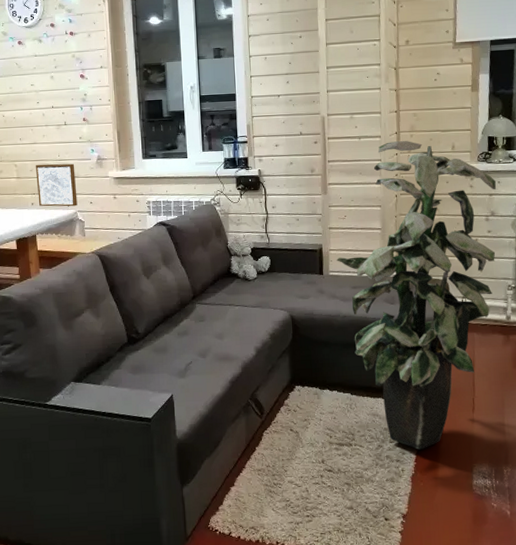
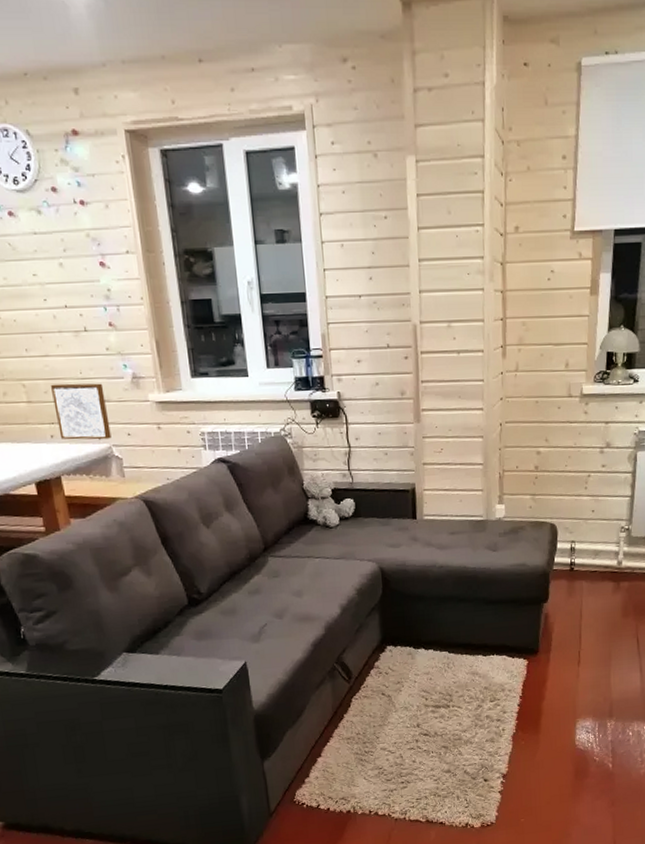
indoor plant: present [336,141,496,450] -> none [432,356,613,708]

